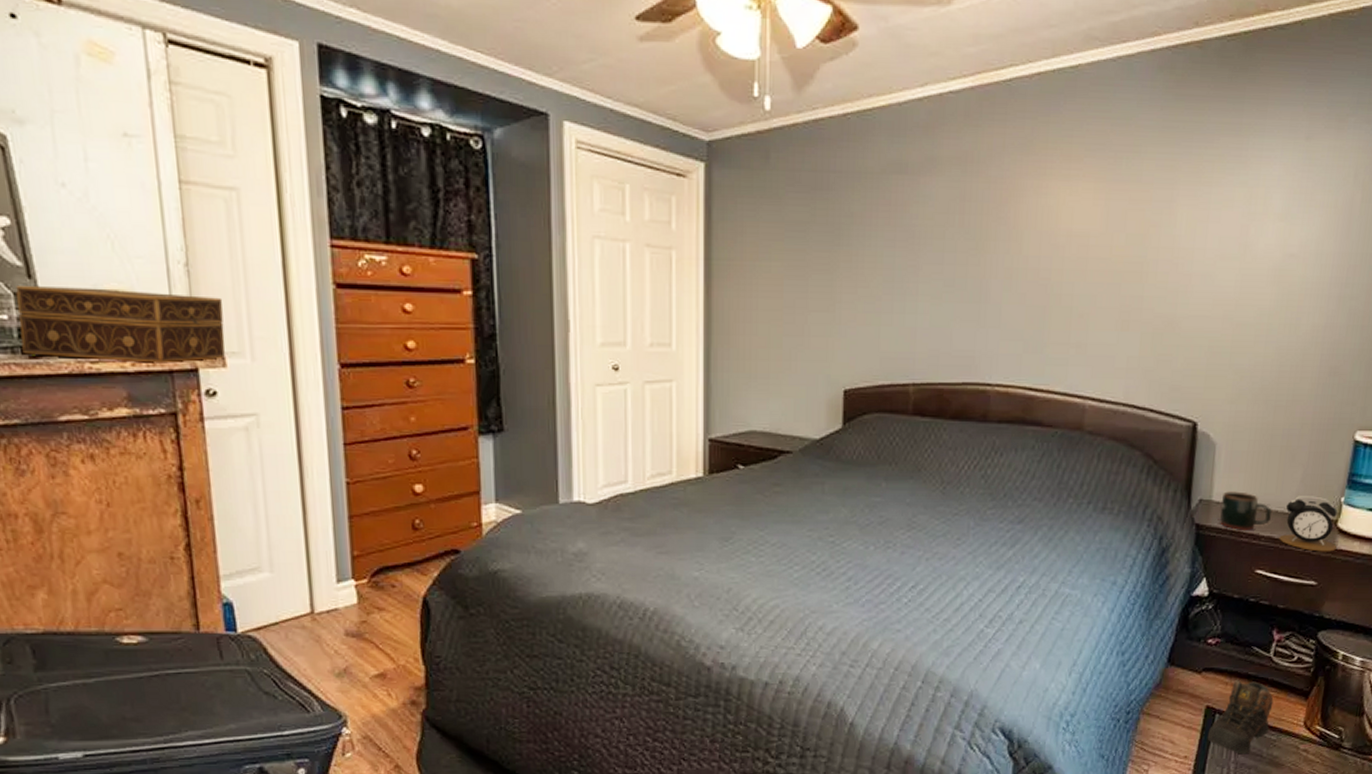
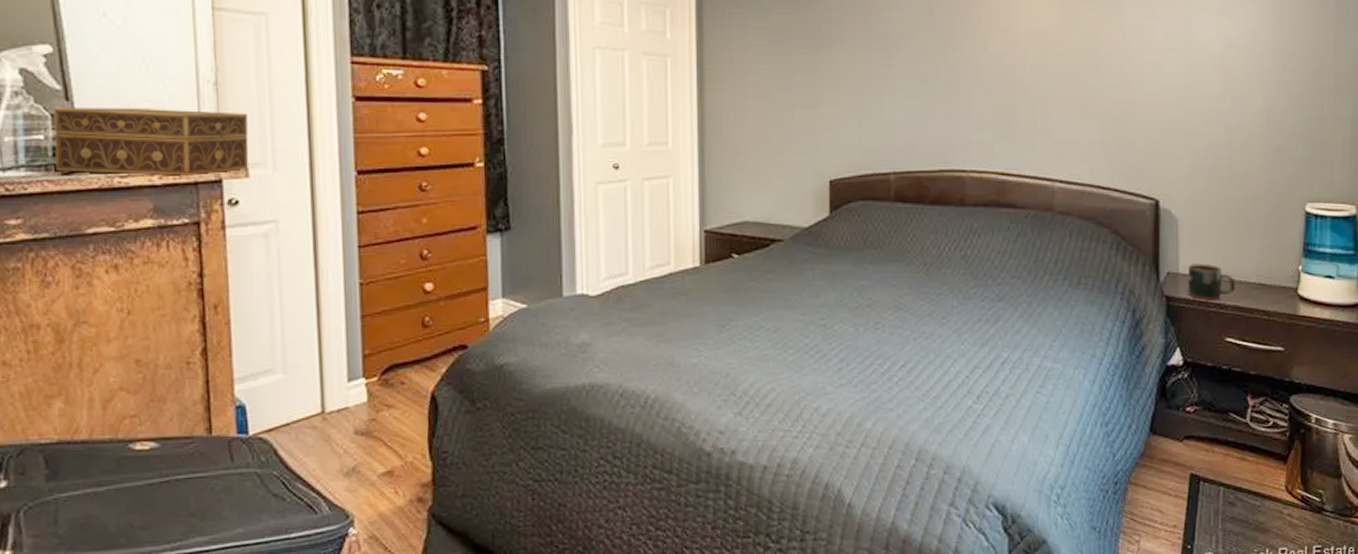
boot: present [1207,679,1274,755] -> none [1194,445,1254,522]
alarm clock: present [1279,496,1337,552] -> none [1244,265,1299,319]

